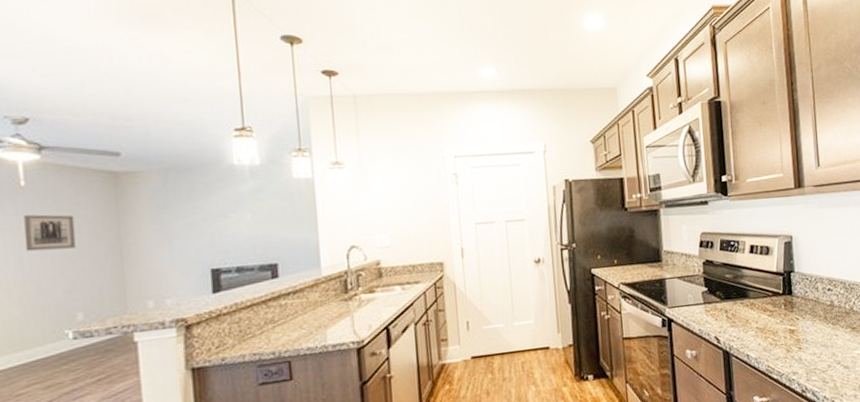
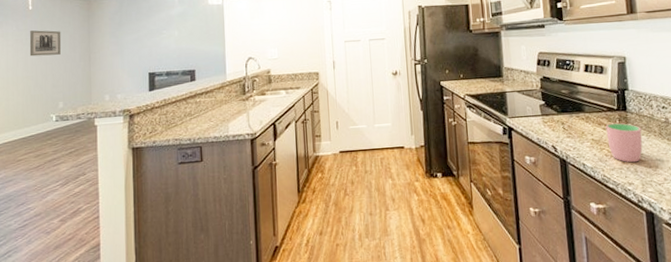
cup: none [771,308,808,351] -> present [606,123,643,163]

